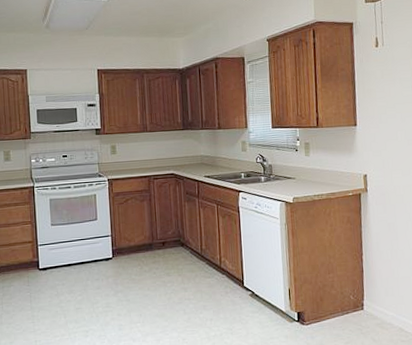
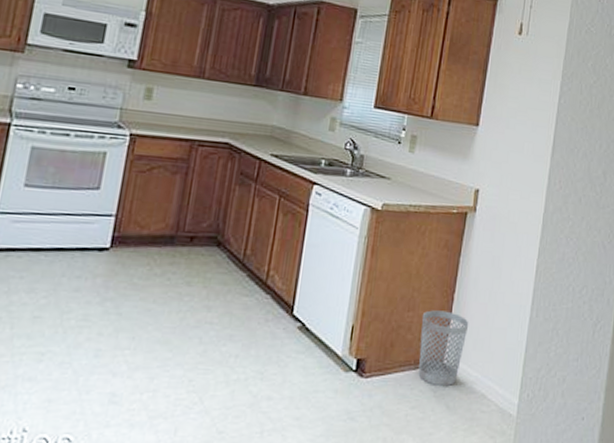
wastebasket: none [340,269,379,326] -> present [418,310,469,387]

